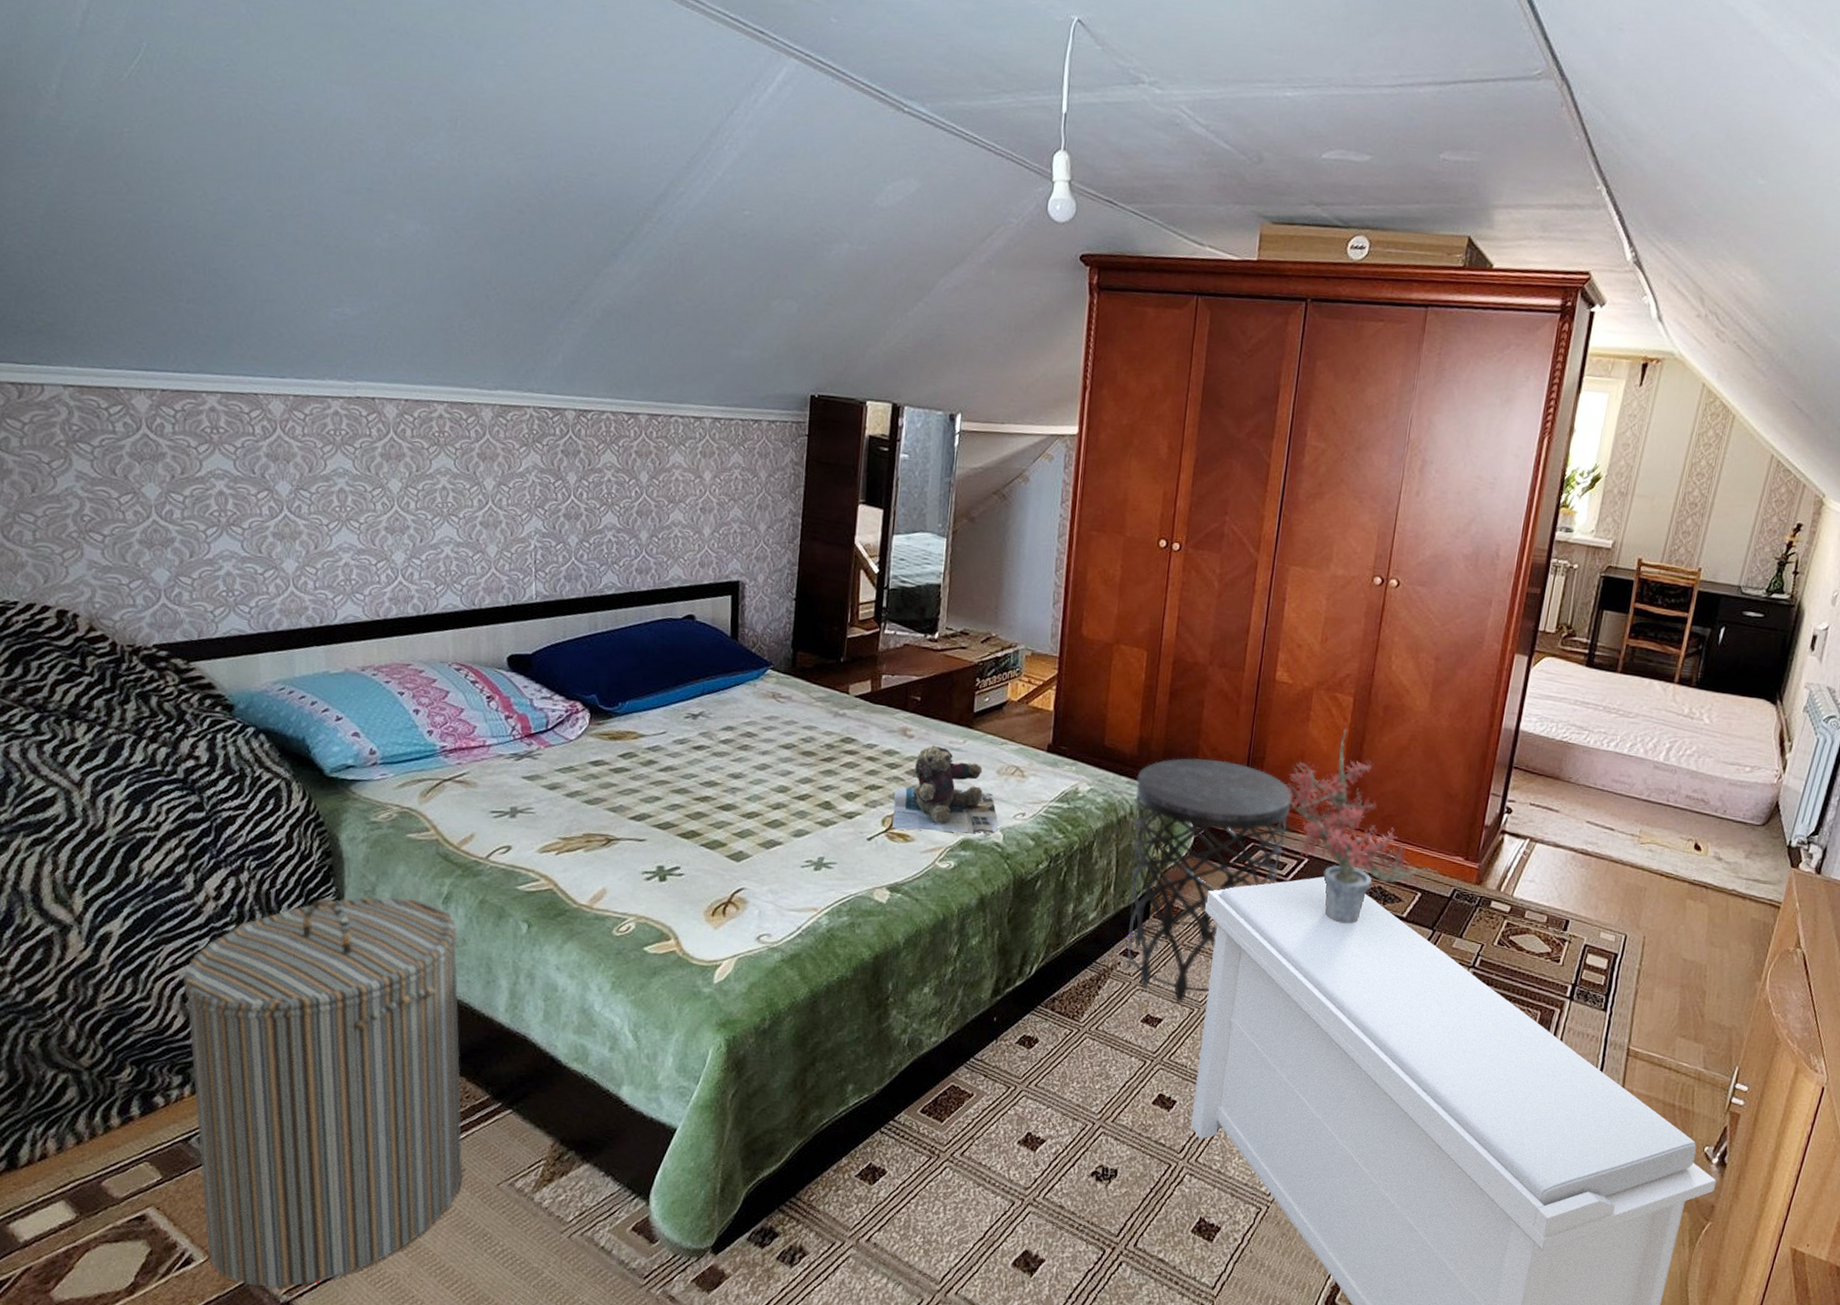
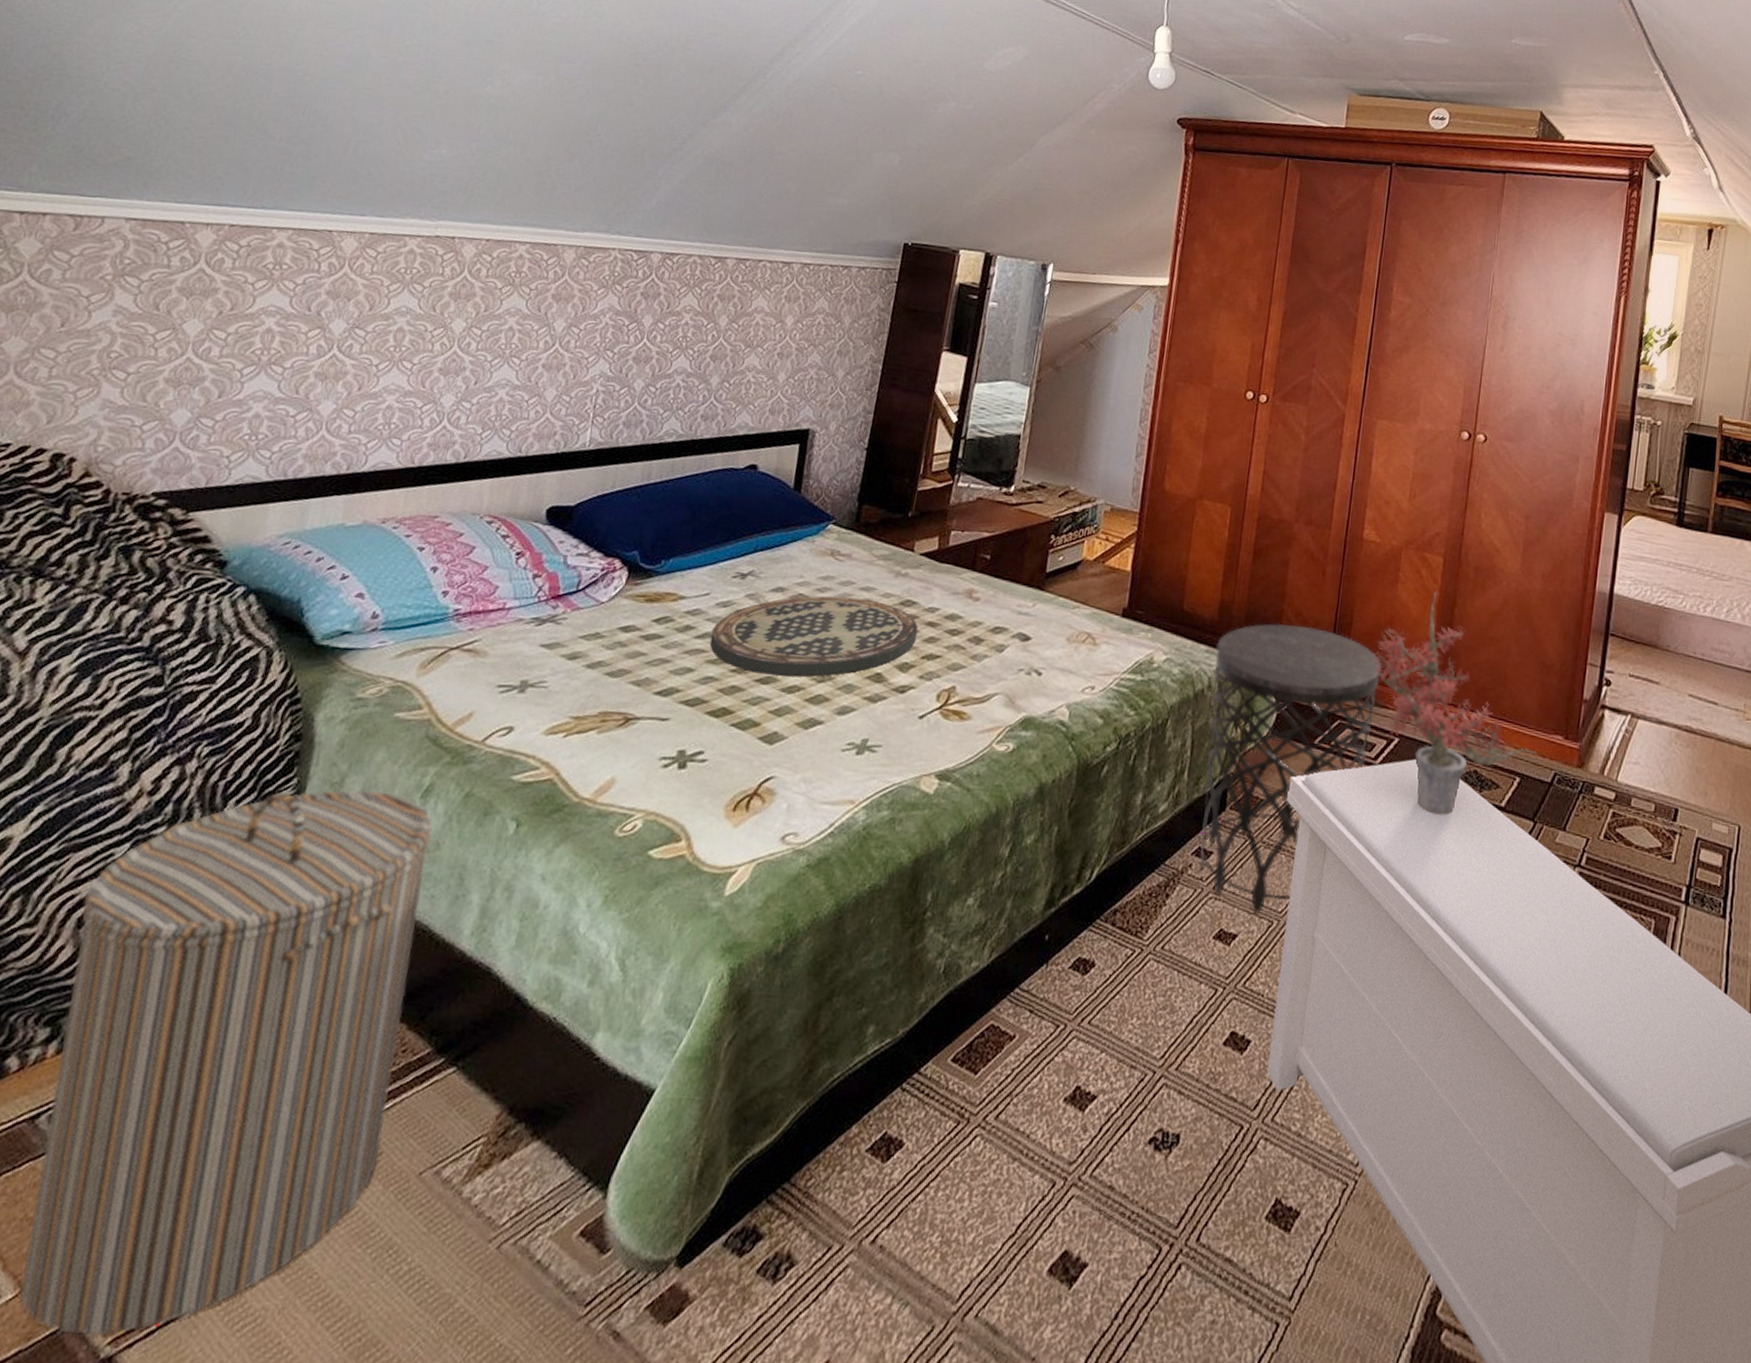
tray: none [672,734,860,805] -> present [709,596,919,677]
teddy bear: present [892,745,999,834] -> none [948,609,1065,711]

